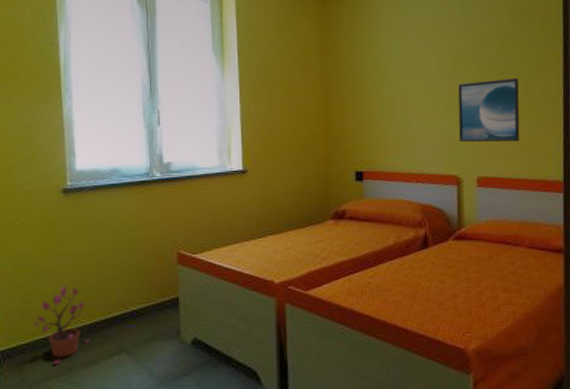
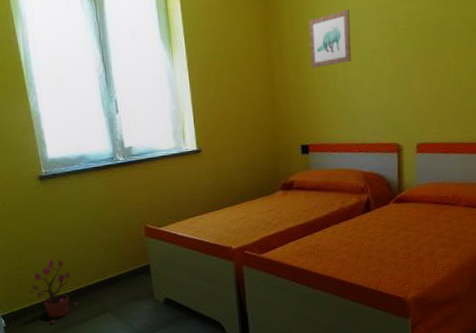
wall art: none [367,37,410,93] -> present [308,9,351,69]
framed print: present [458,77,520,143] -> none [398,43,460,111]

